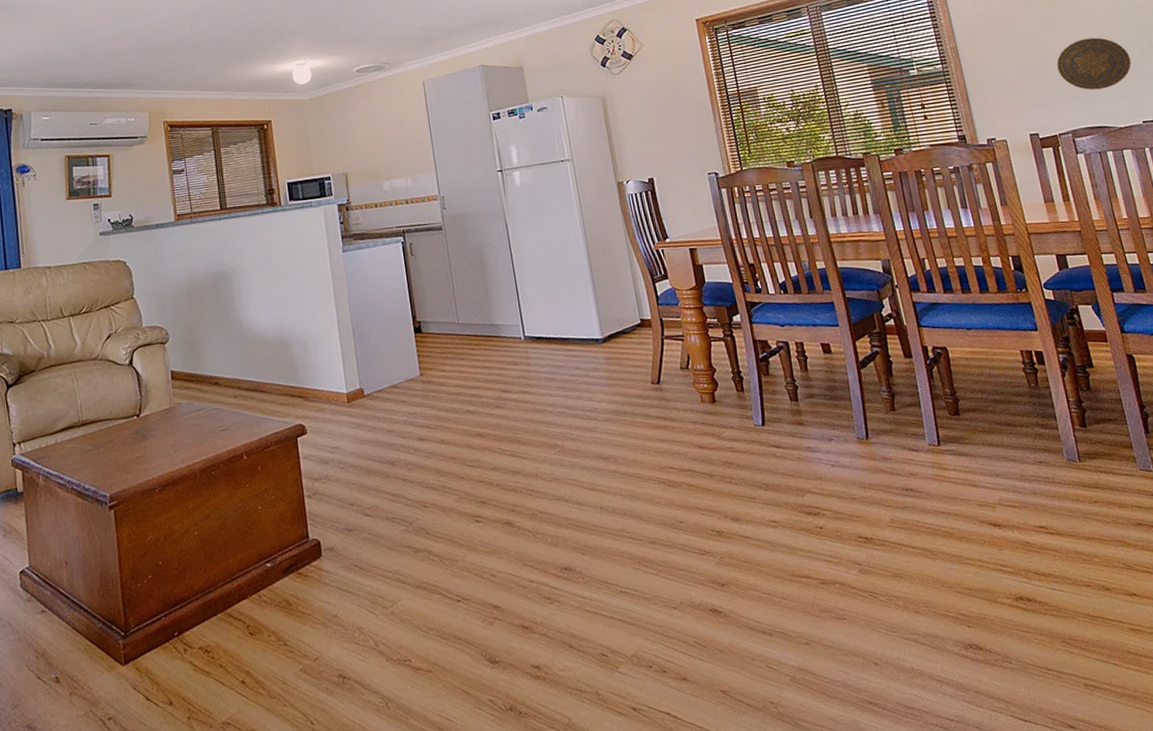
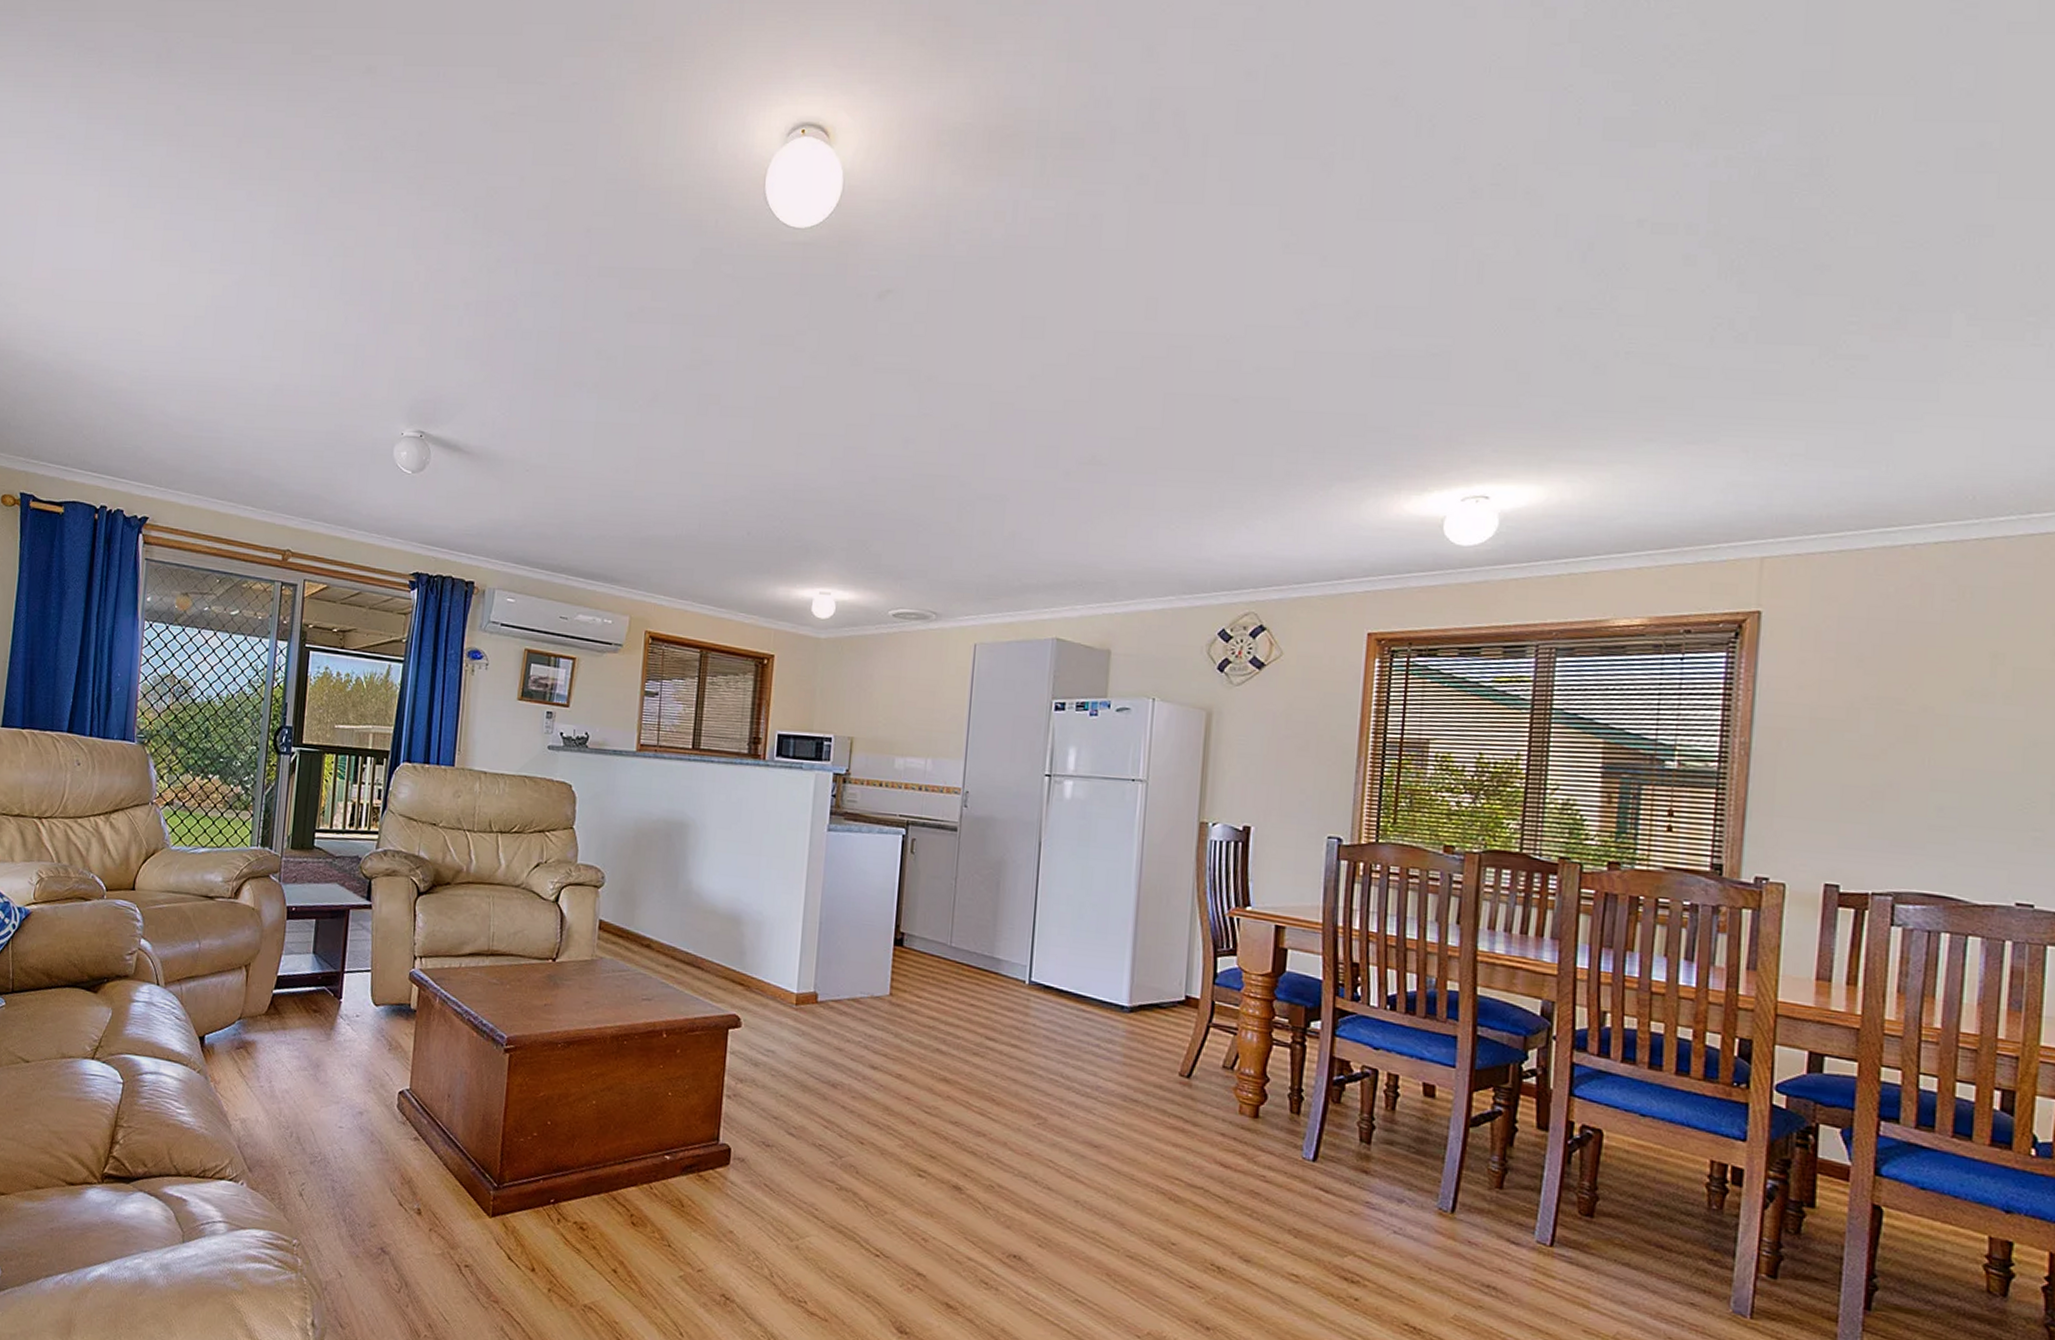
decorative plate: present [1056,37,1132,90] -> none [1901,769,2029,846]

